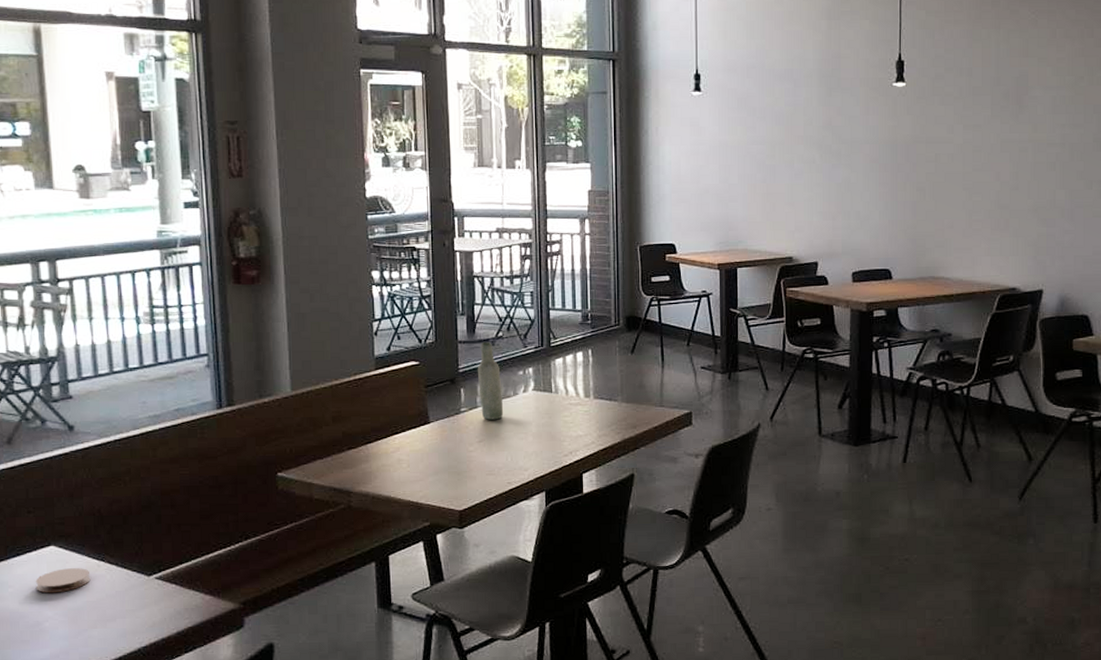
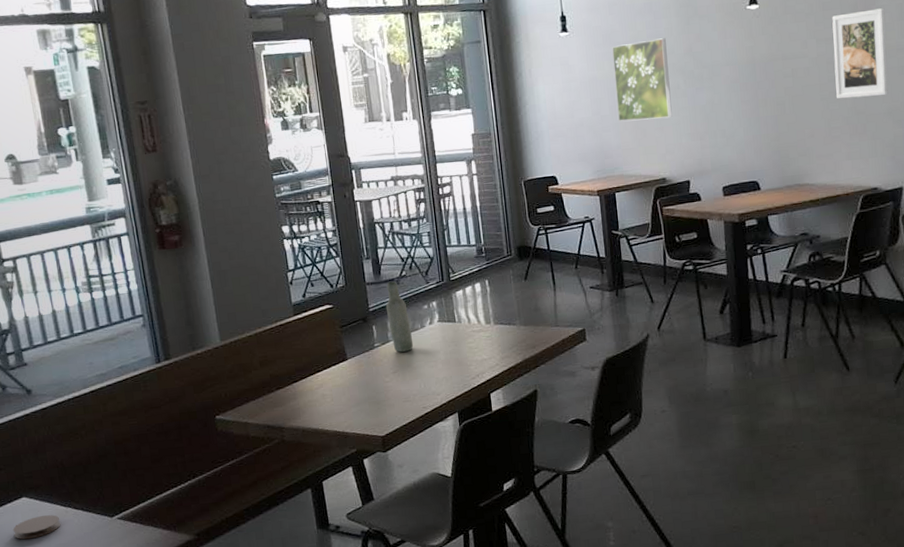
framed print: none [747,108,805,194] -> present [612,38,672,121]
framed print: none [980,99,1037,191] -> present [832,8,888,99]

